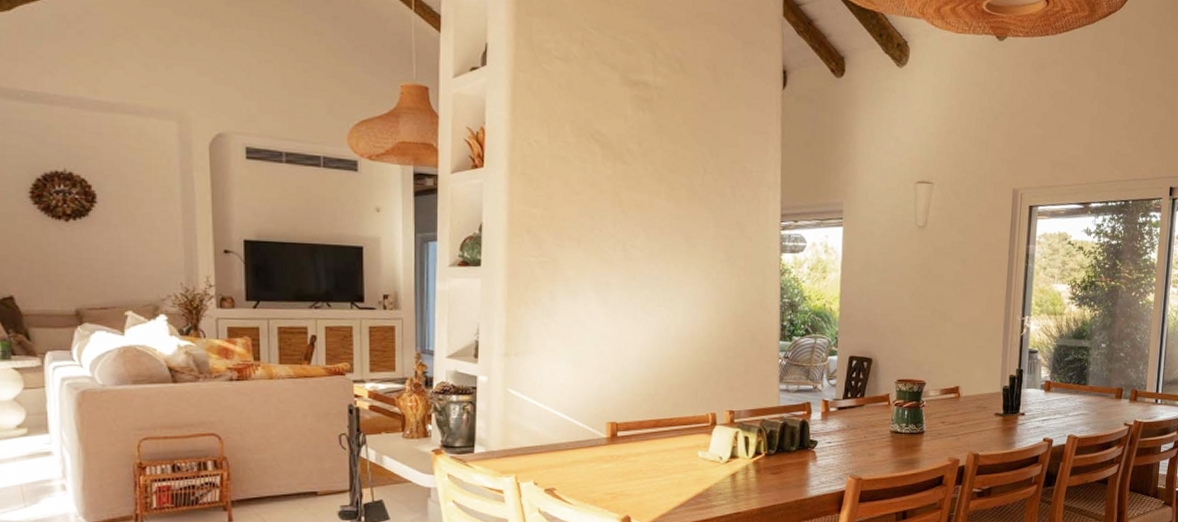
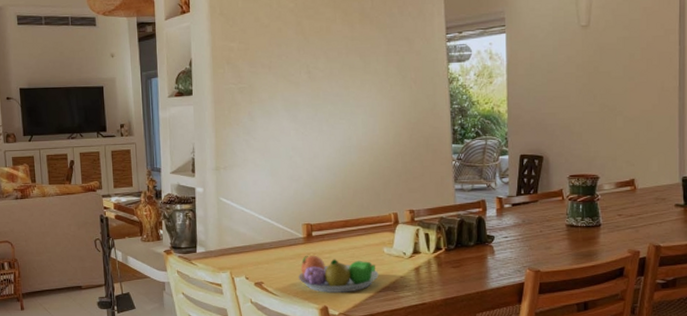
fruit bowl: none [598,458,691,501] -> present [298,255,379,293]

